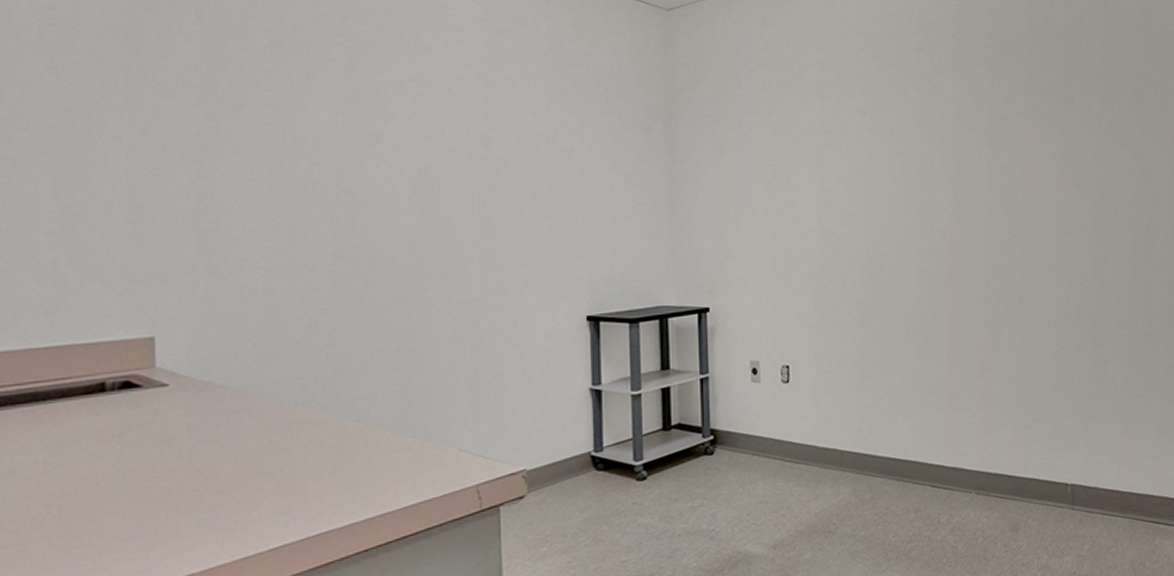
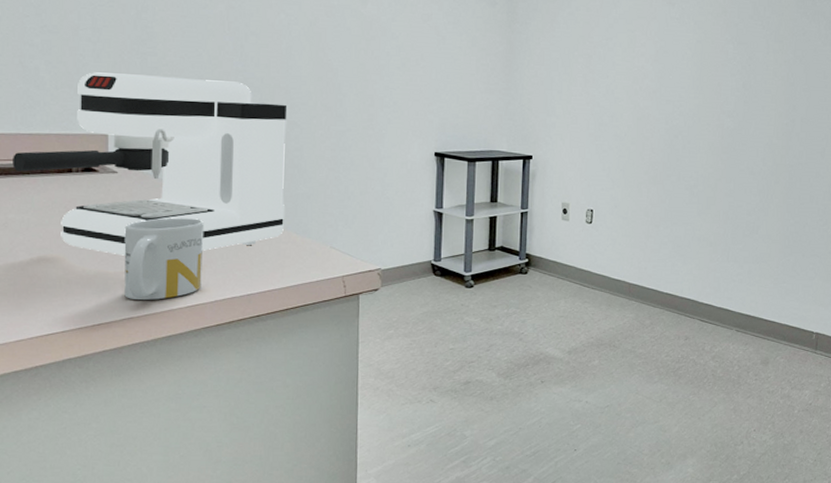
coffee maker: none [22,254,396,494] -> present [12,72,288,256]
mug: none [179,433,289,550] -> present [124,217,205,301]

